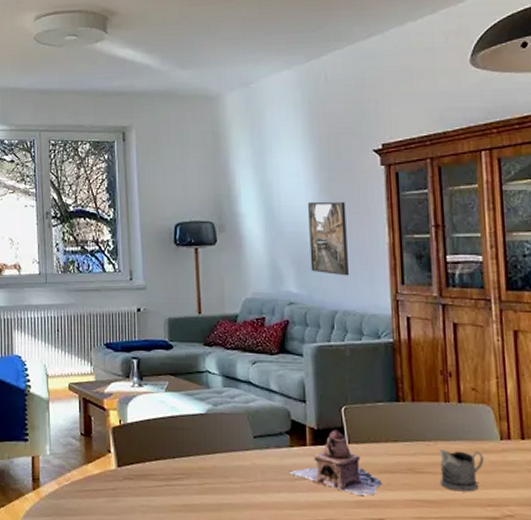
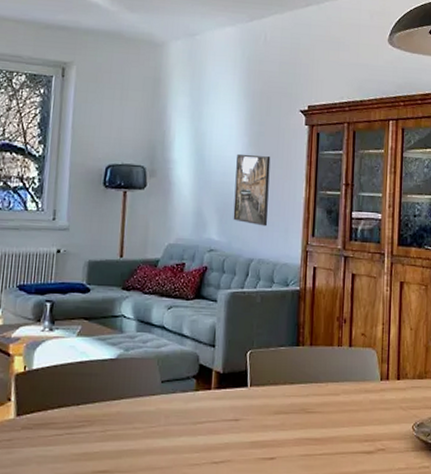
teapot: present [289,429,383,496] -> none [192,372,277,437]
tea glass holder: present [439,448,484,492] -> none [326,389,366,429]

